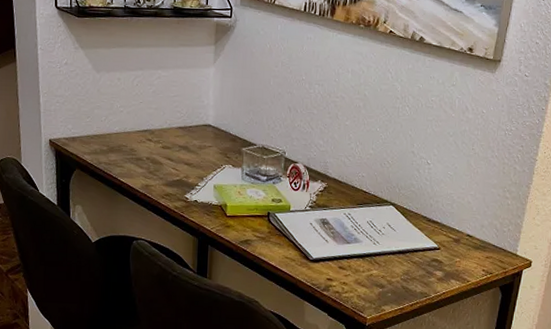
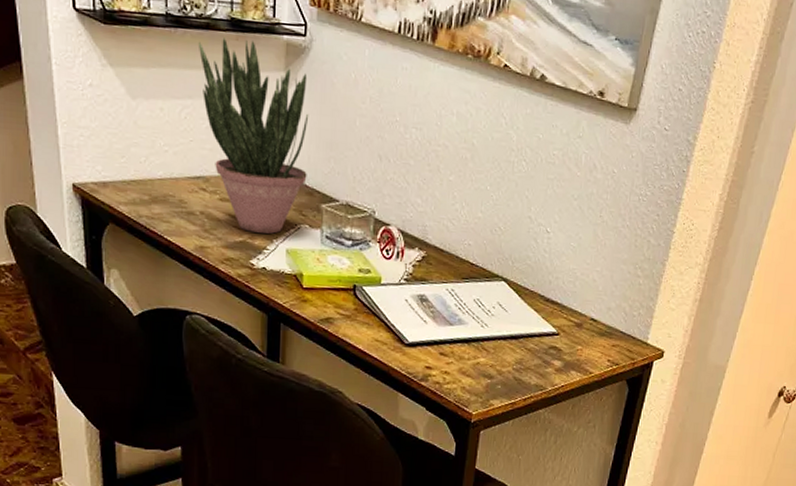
potted plant: none [149,22,233,173] -> present [199,38,309,234]

